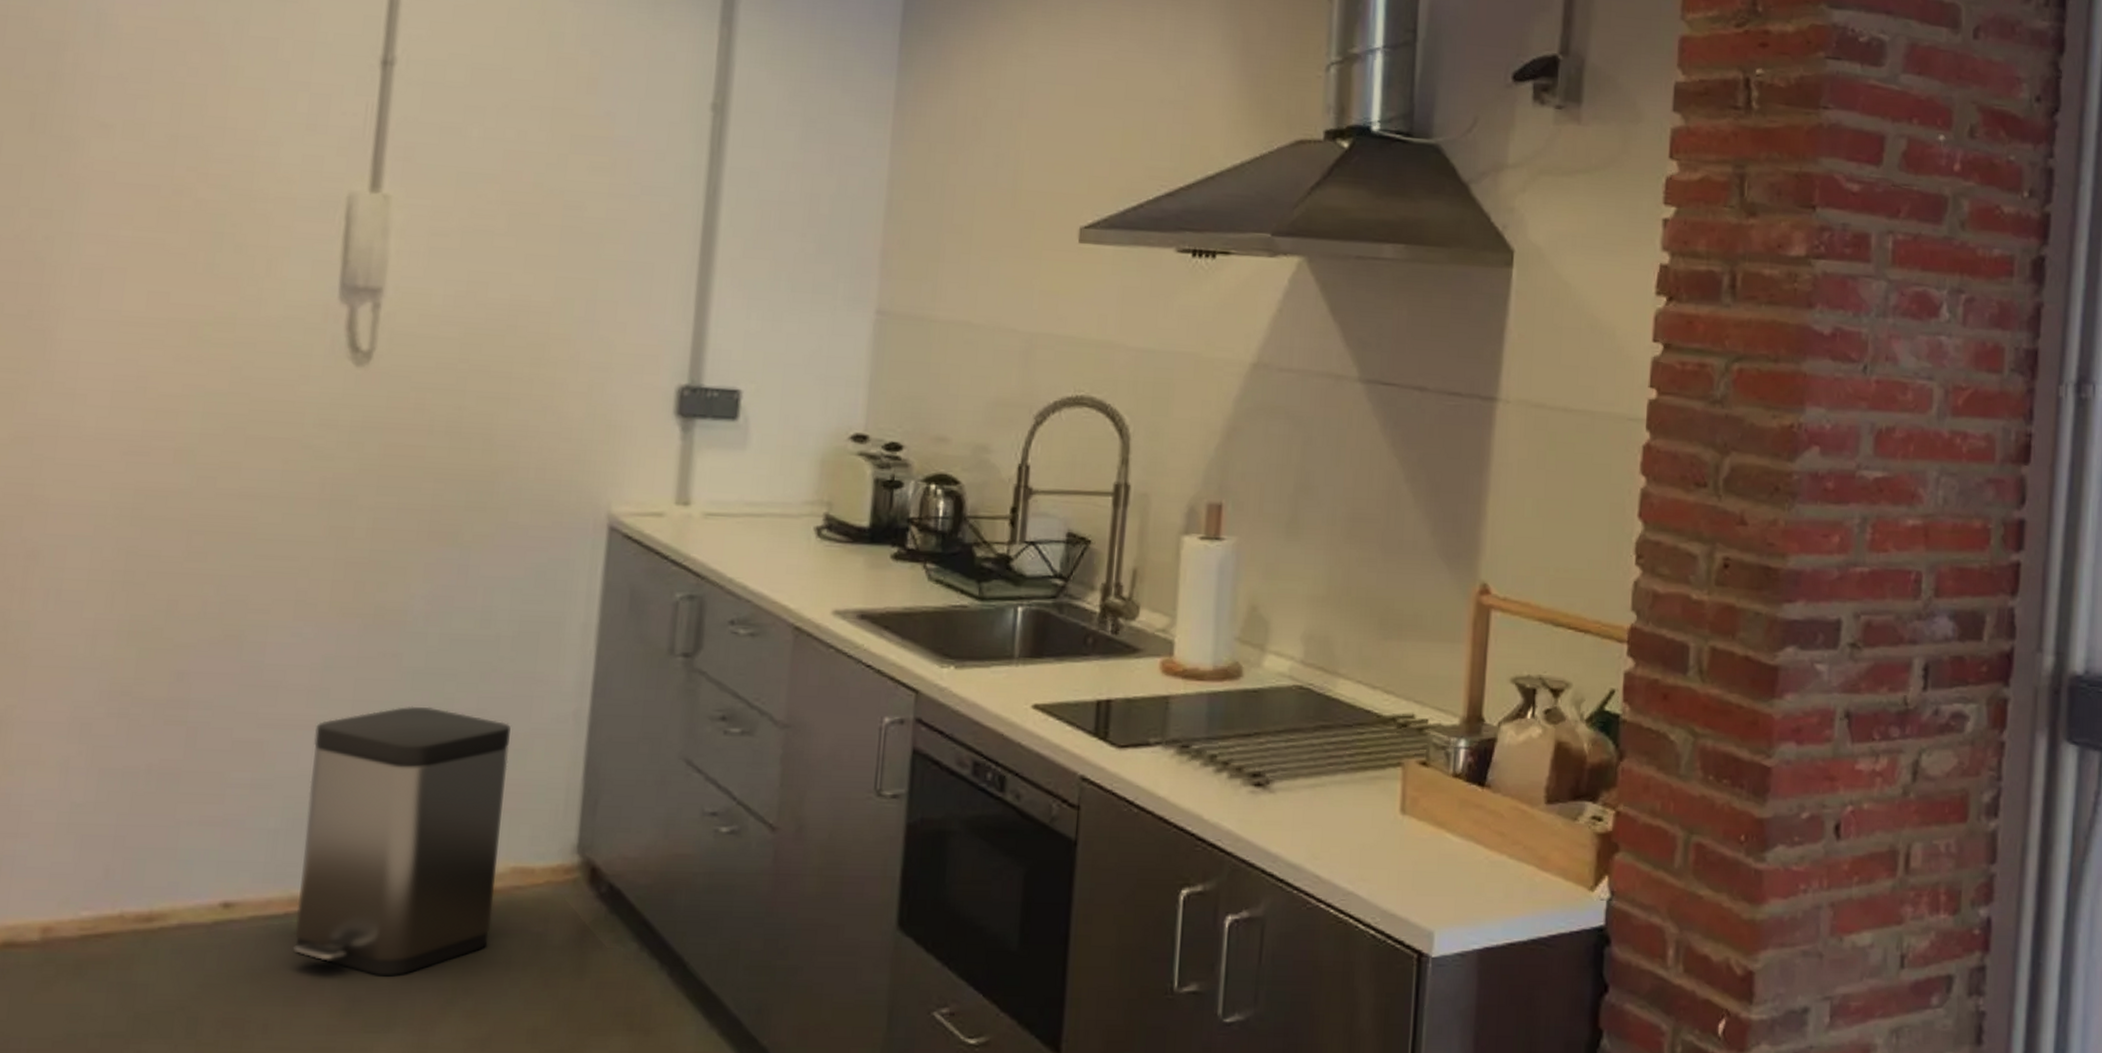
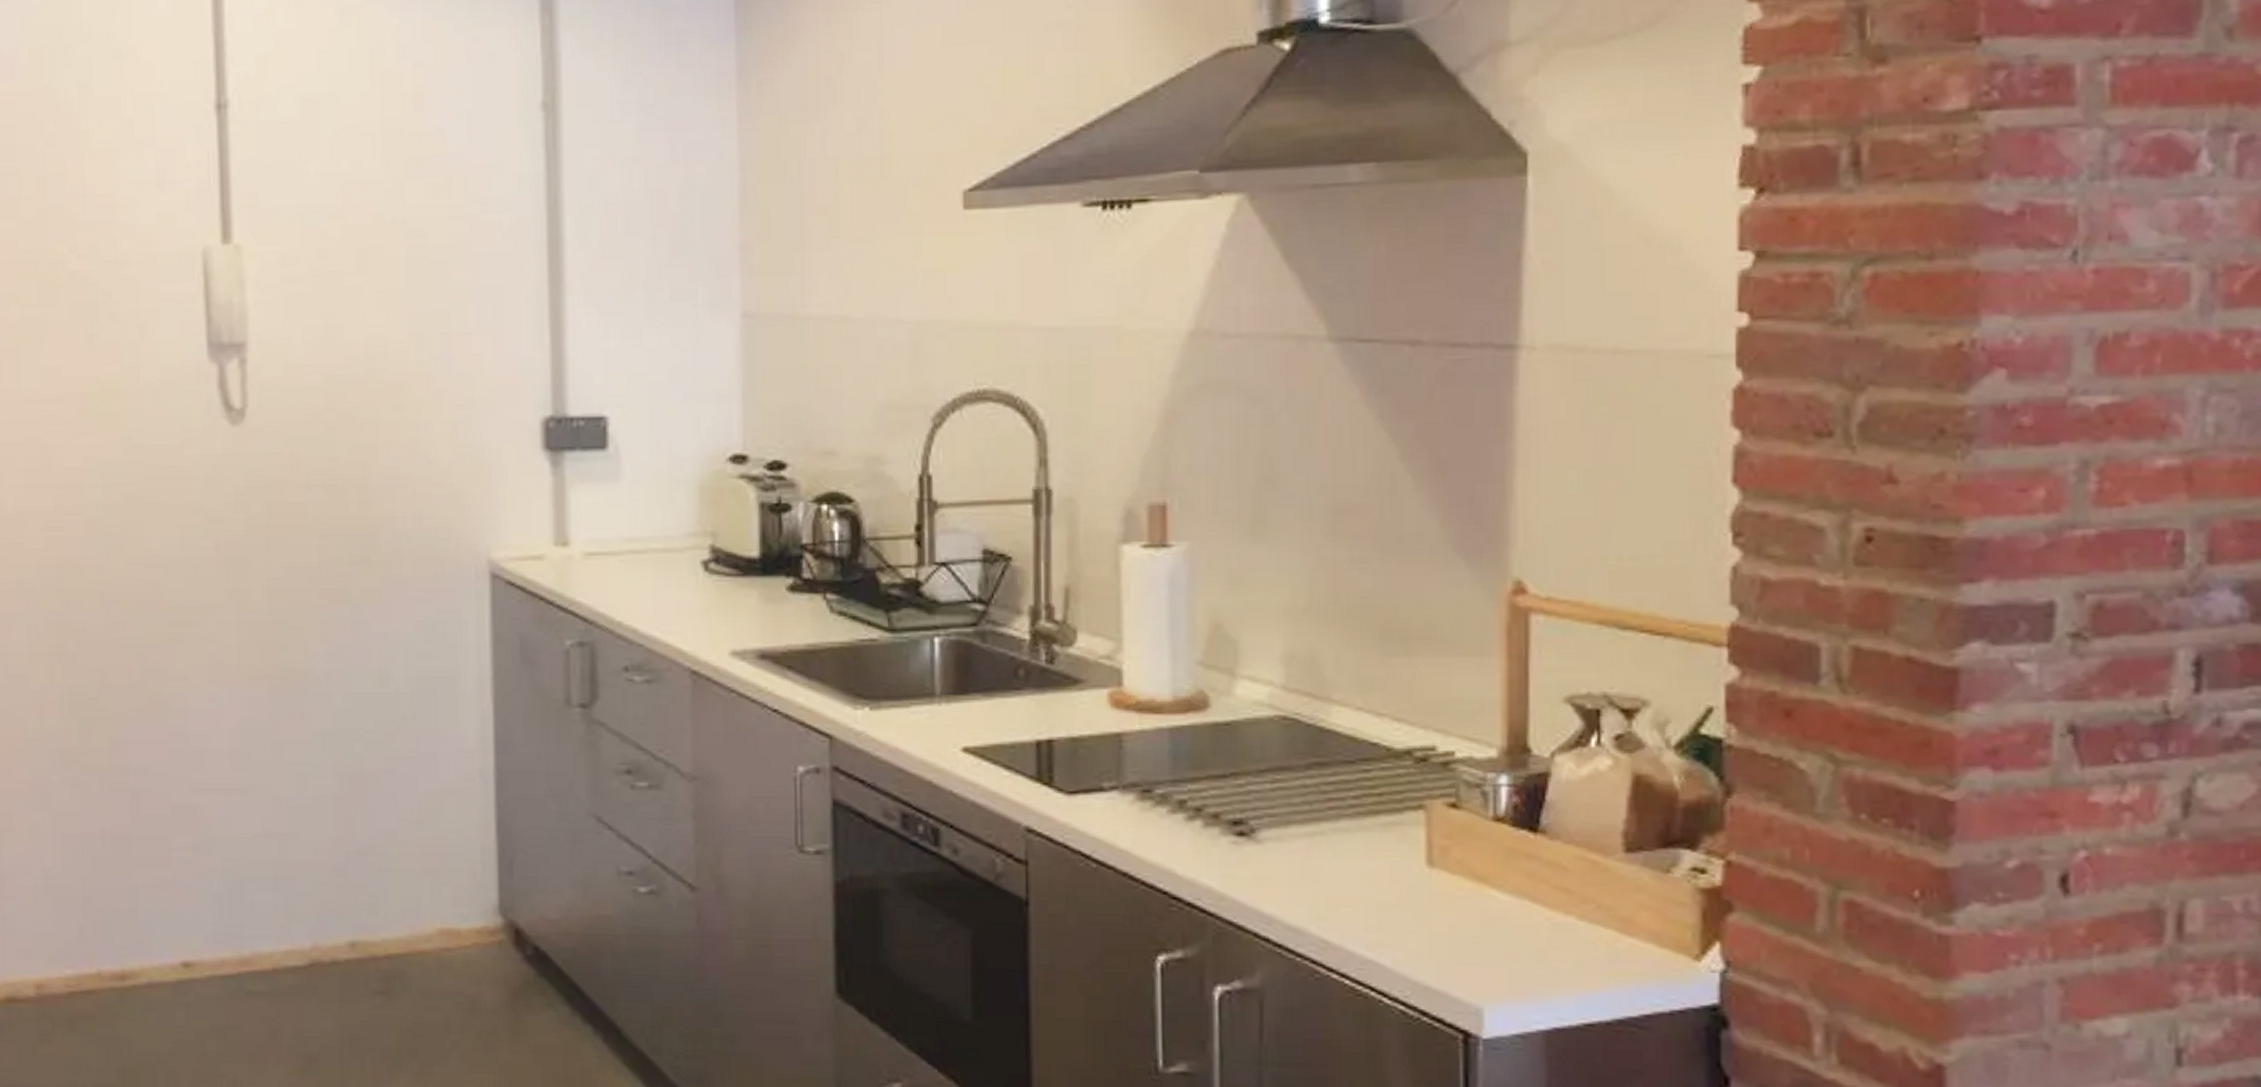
pedal bin: present [293,706,511,977] -> none [242,767,426,1037]

